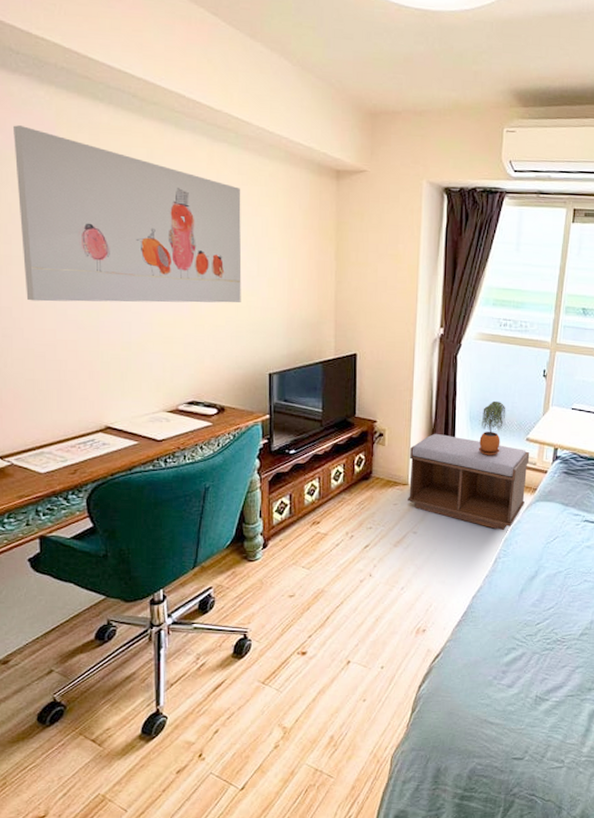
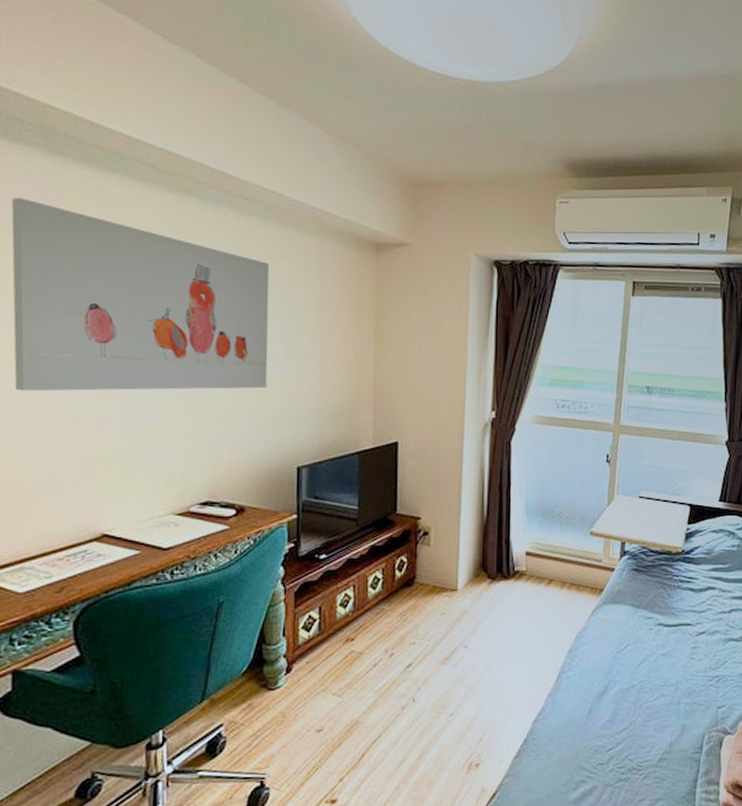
bench: present [408,433,530,531] -> none [457,529,595,640]
potted plant: present [479,400,506,456] -> none [537,490,567,554]

